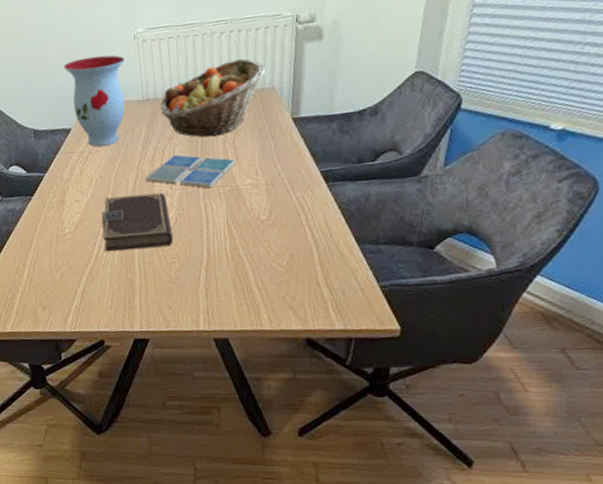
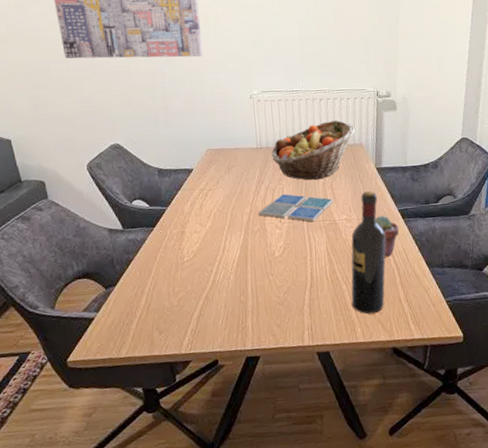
vase: present [63,55,125,147] -> none [188,109,242,185]
notebook: present [101,192,173,252] -> none [218,225,282,278]
wine bottle: none [256,148,302,299] -> present [351,191,386,315]
potted succulent: none [288,179,321,230] -> present [375,215,400,257]

